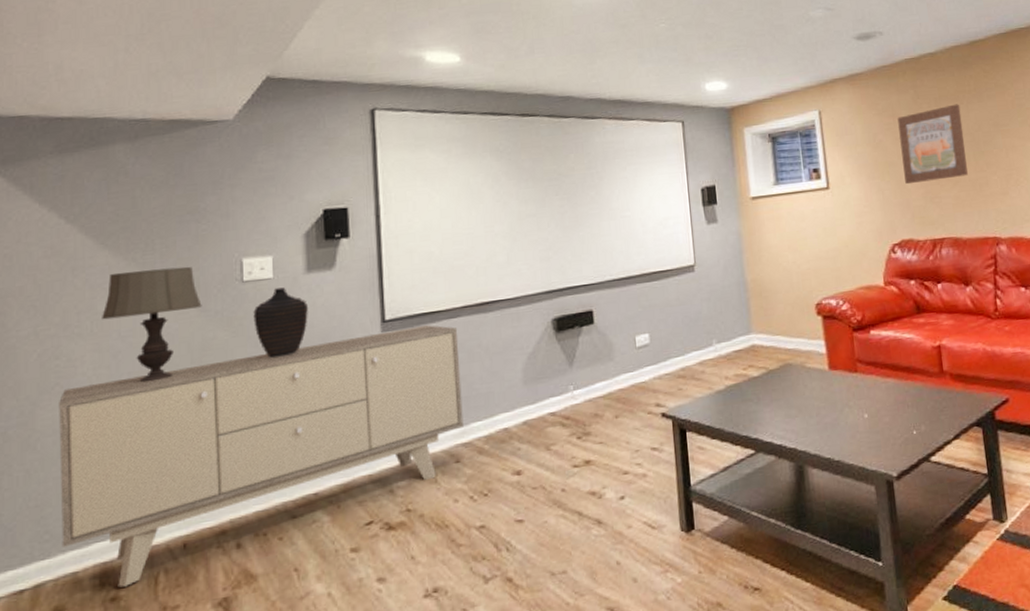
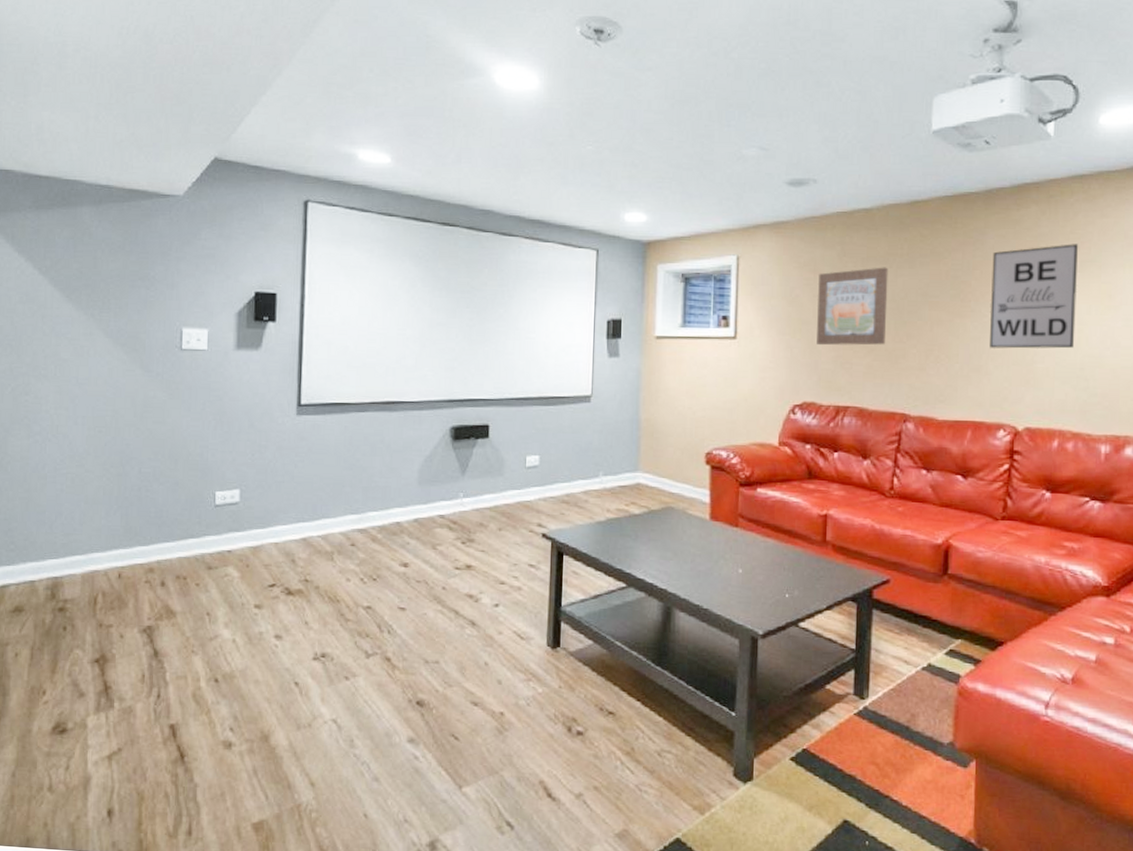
sideboard: present [59,325,464,588] -> none [23,414,364,601]
table lamp: present [102,266,202,383] -> none [64,325,146,428]
decorative vase: present [253,287,308,358] -> none [188,360,235,423]

